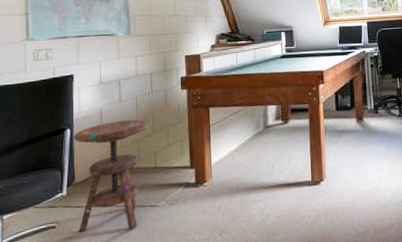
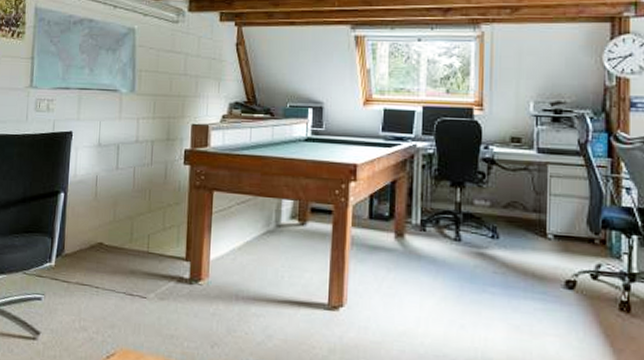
side table: present [74,119,149,233] -> none [63,191,145,319]

